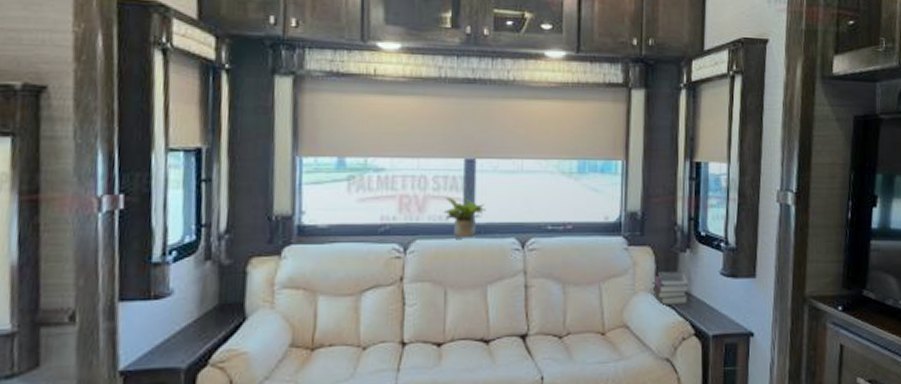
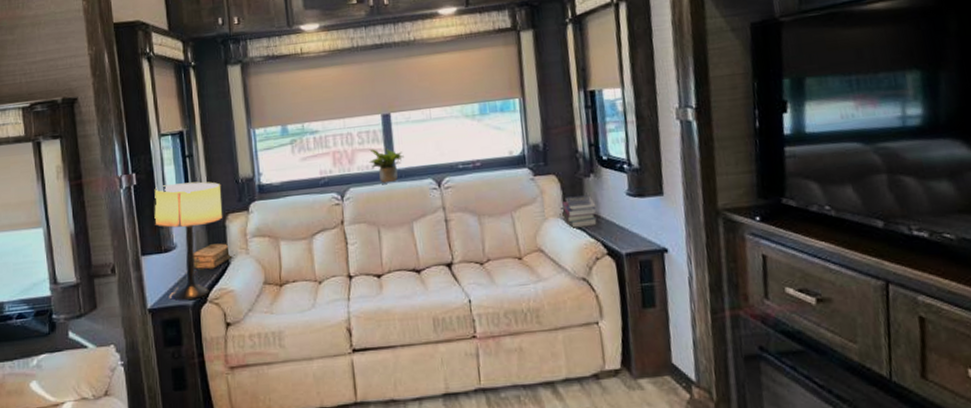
table lamp: none [144,213,247,363] -> present [154,181,223,301]
decorative box: none [194,293,255,325] -> present [193,243,235,270]

